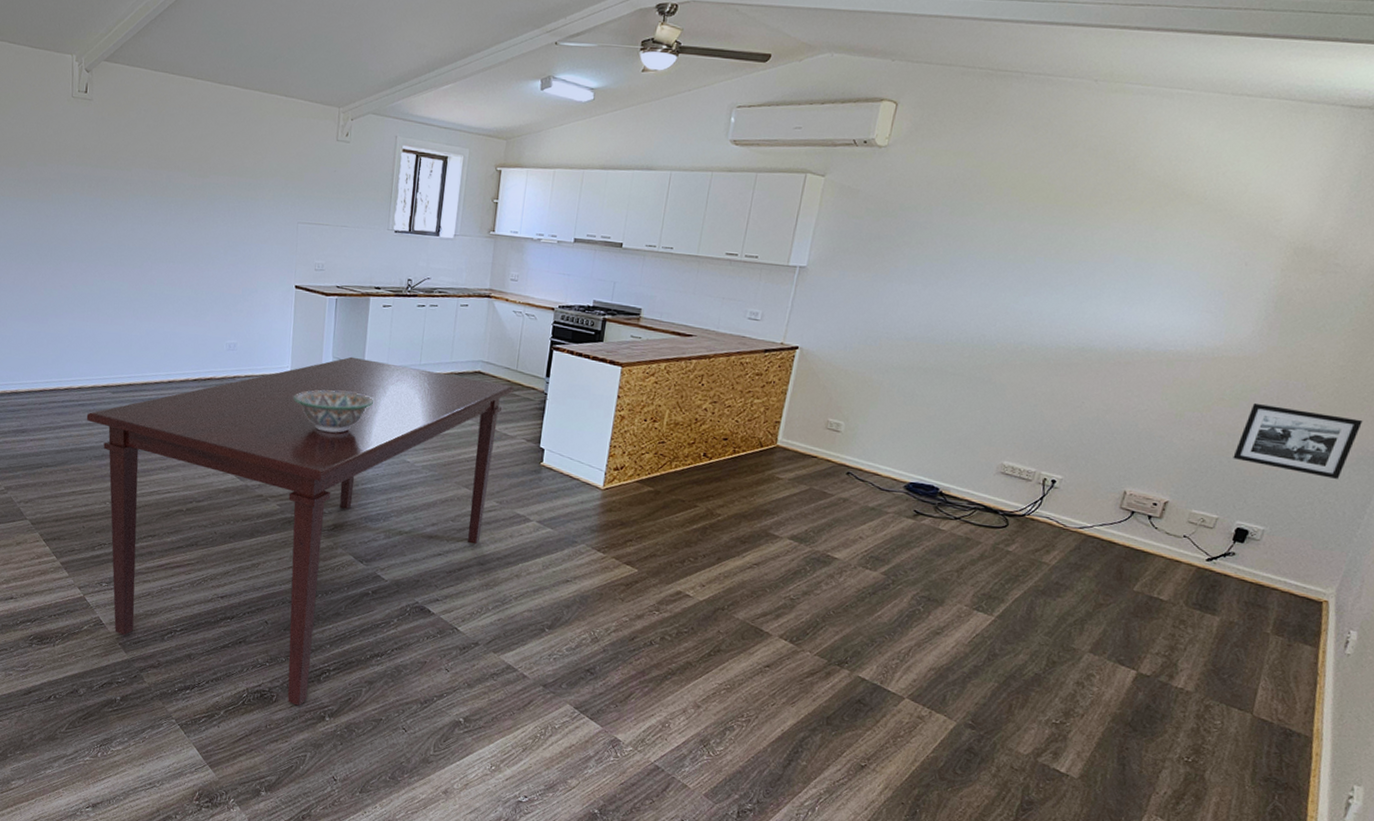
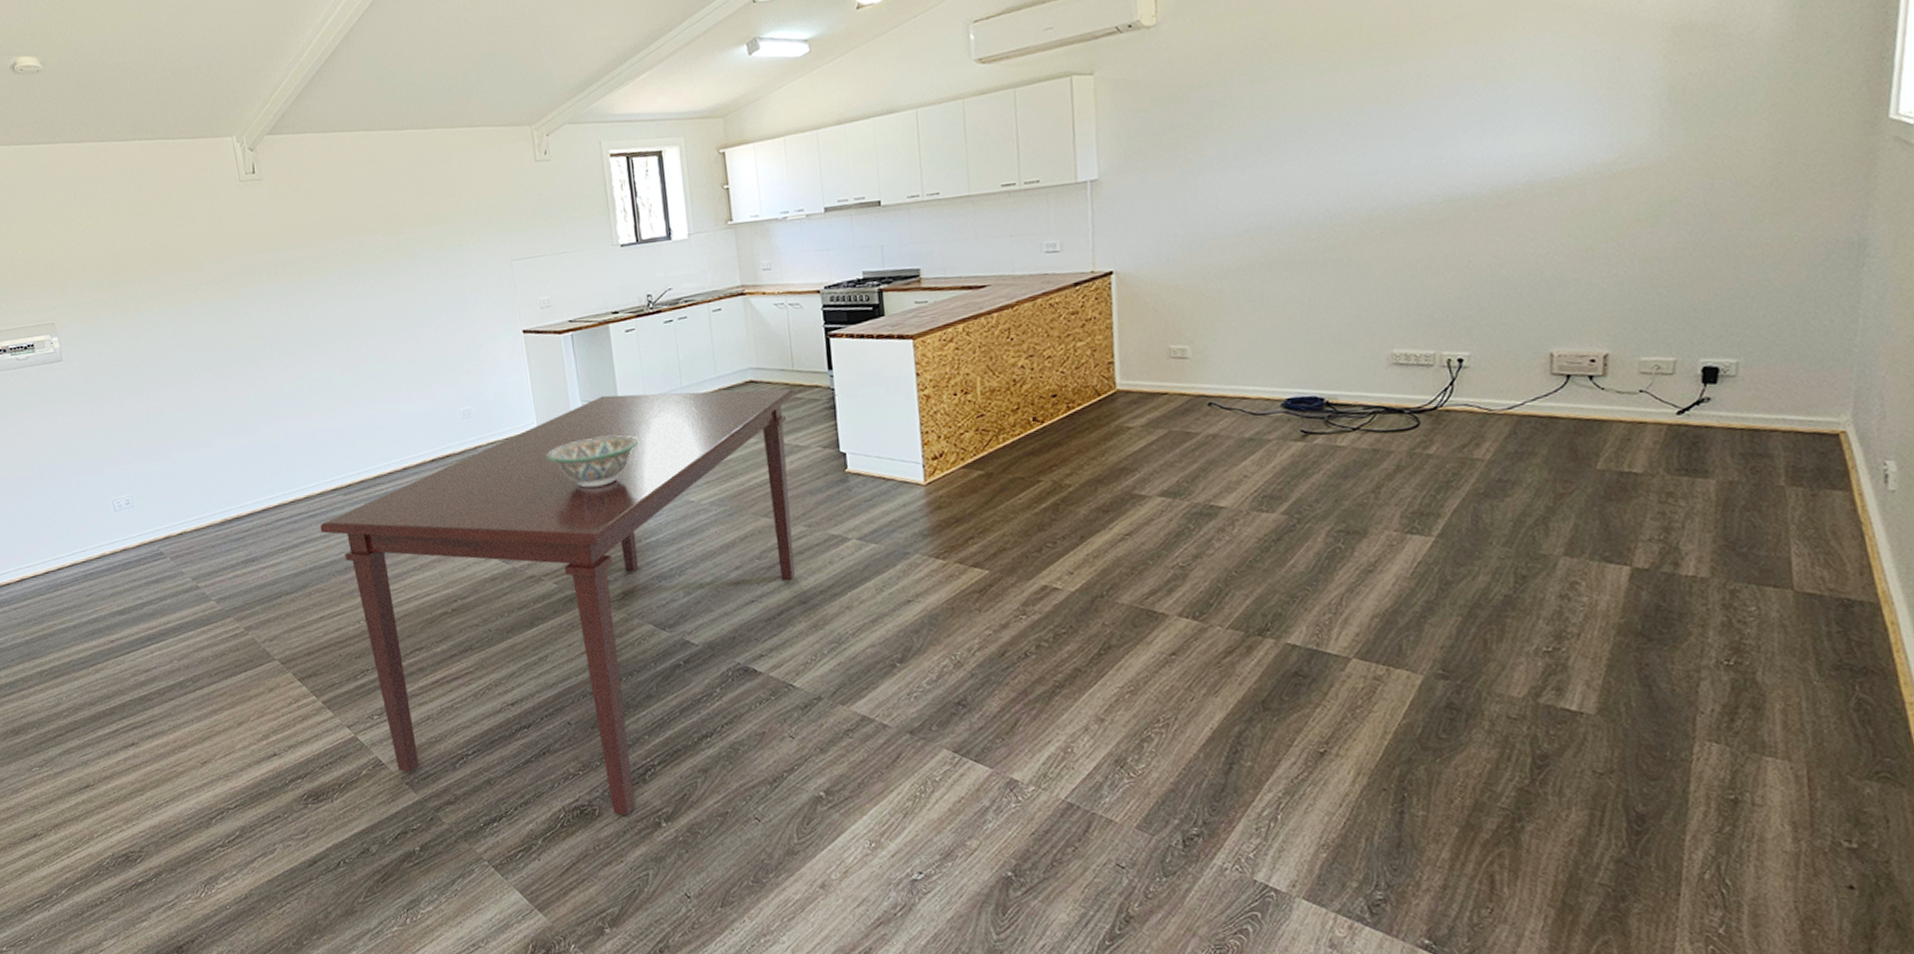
picture frame: present [1232,402,1363,479] -> none [1671,206,1820,287]

